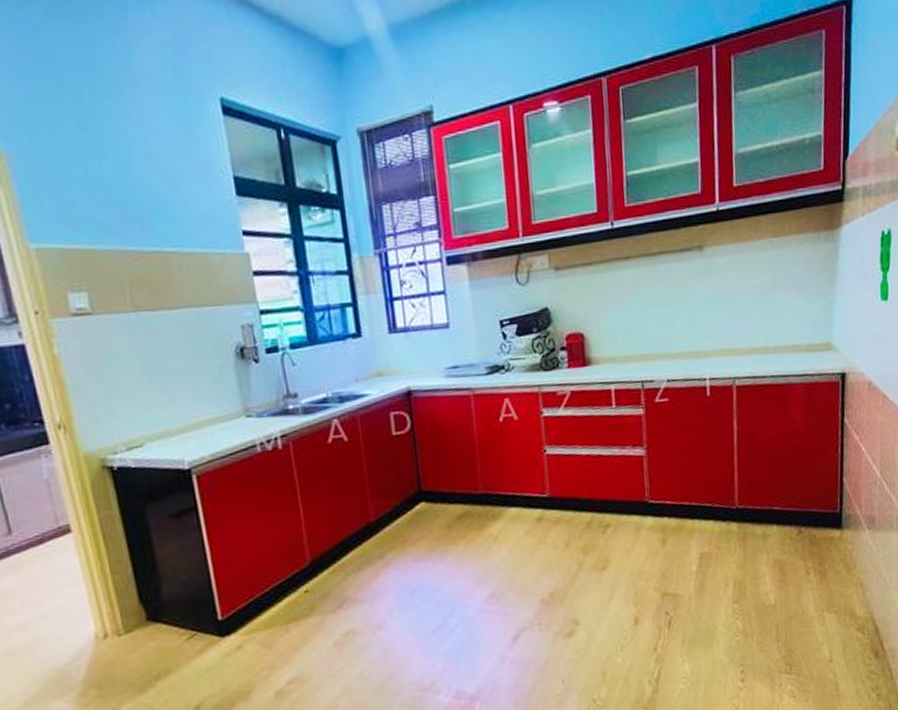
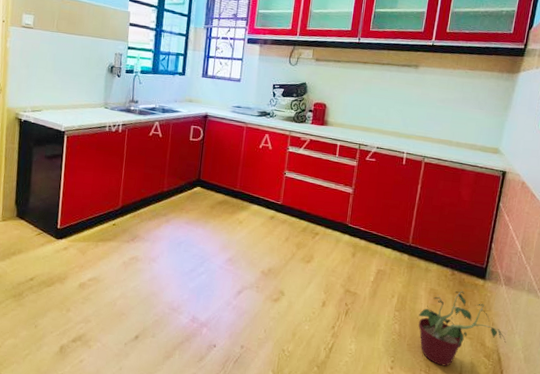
potted plant: none [765,551,881,659] -> present [418,291,506,366]

